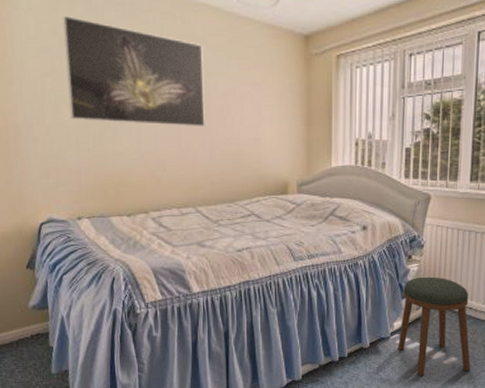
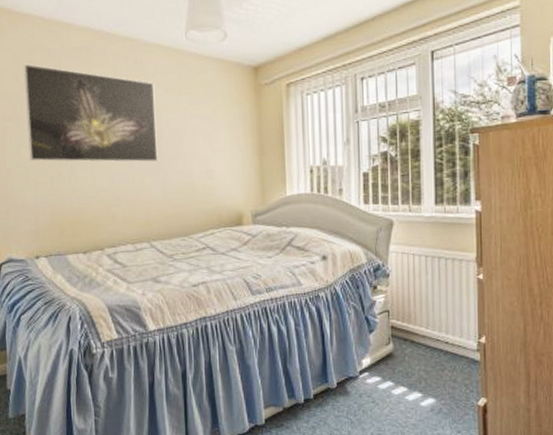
stool: present [398,276,471,376] -> none [368,308,453,420]

